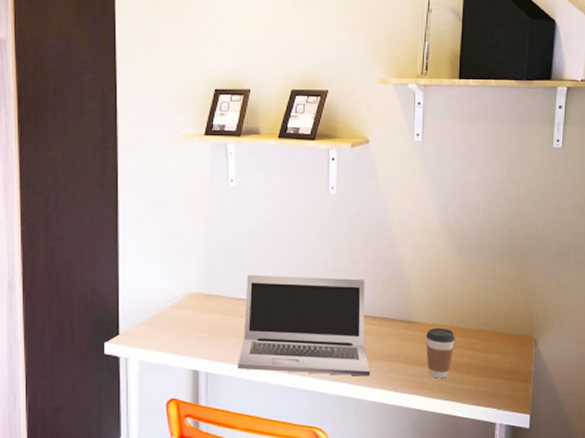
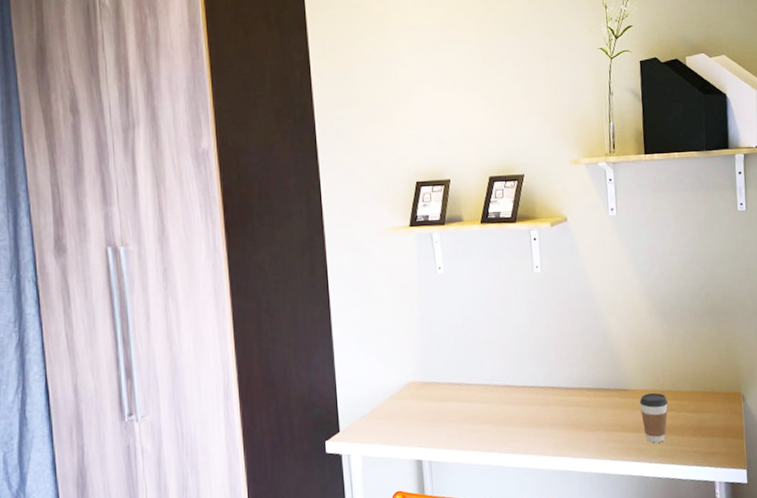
laptop: present [238,274,371,376] -> none [460,353,591,455]

